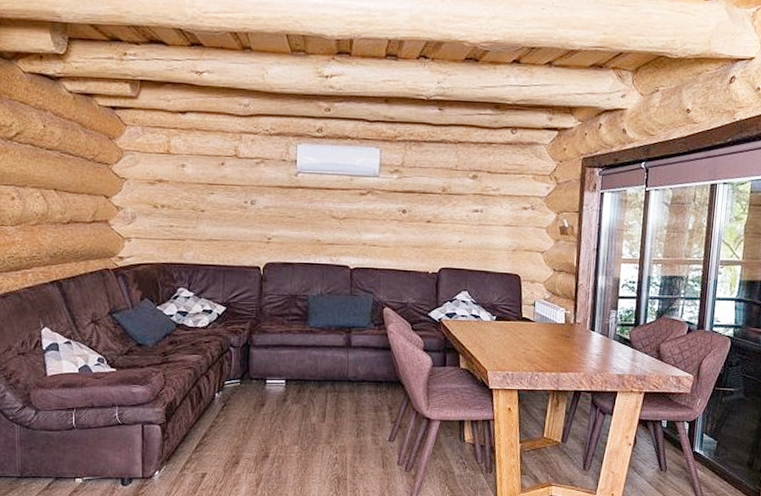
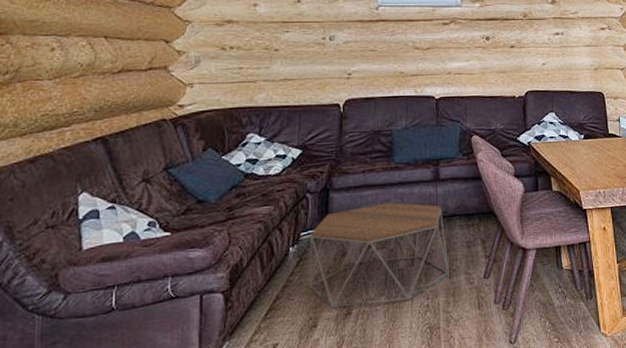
coffee table: none [232,363,357,452] -> present [308,202,449,308]

